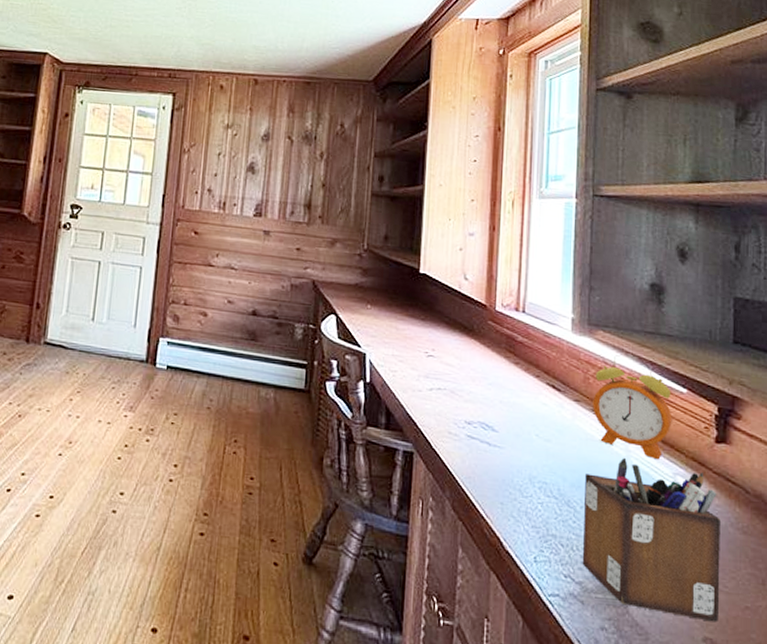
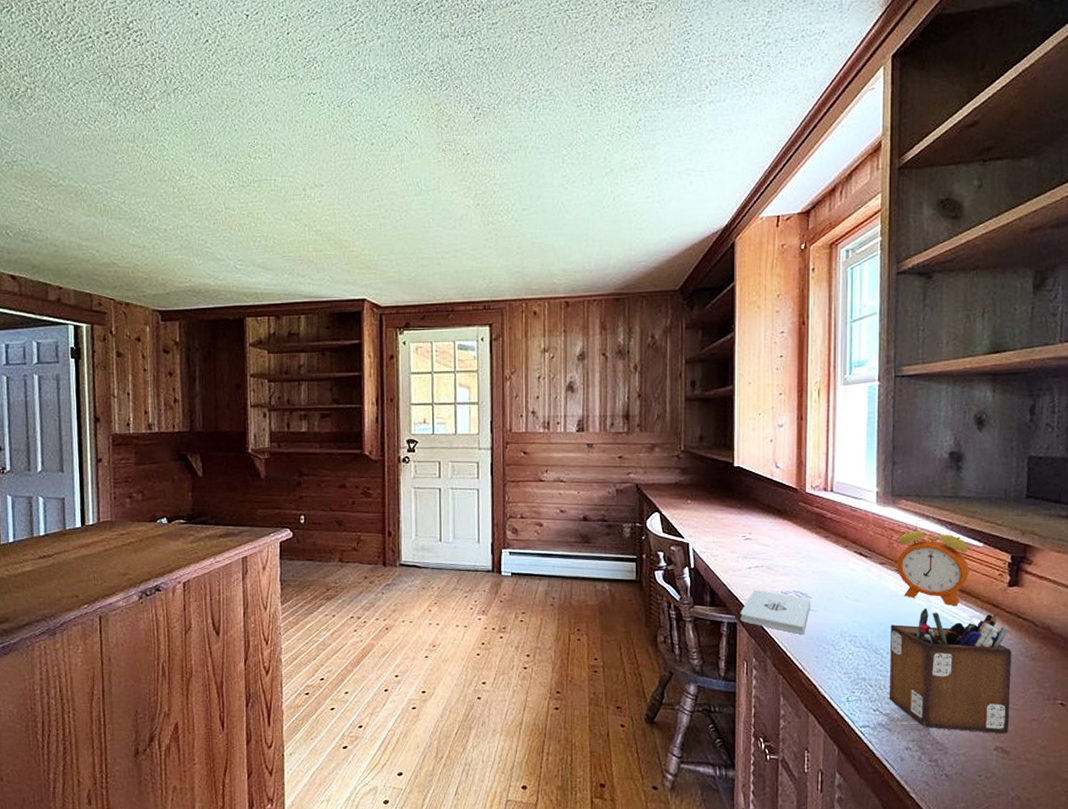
notepad: none [418,416,498,475] -> present [740,590,811,635]

